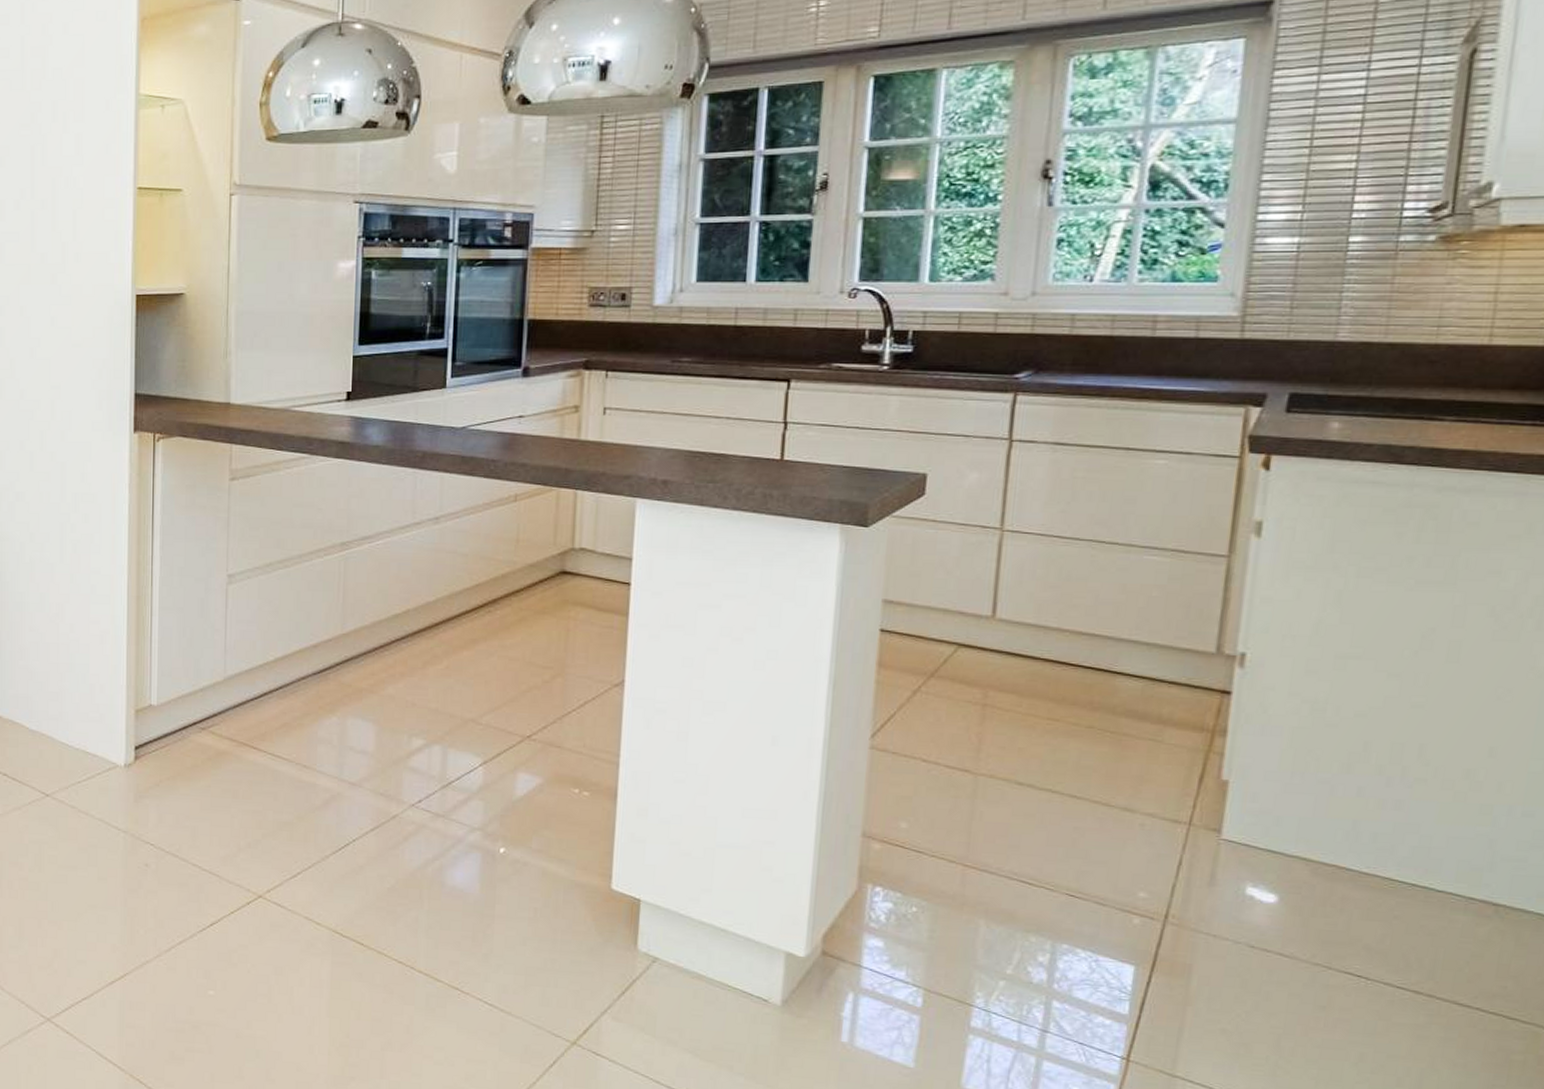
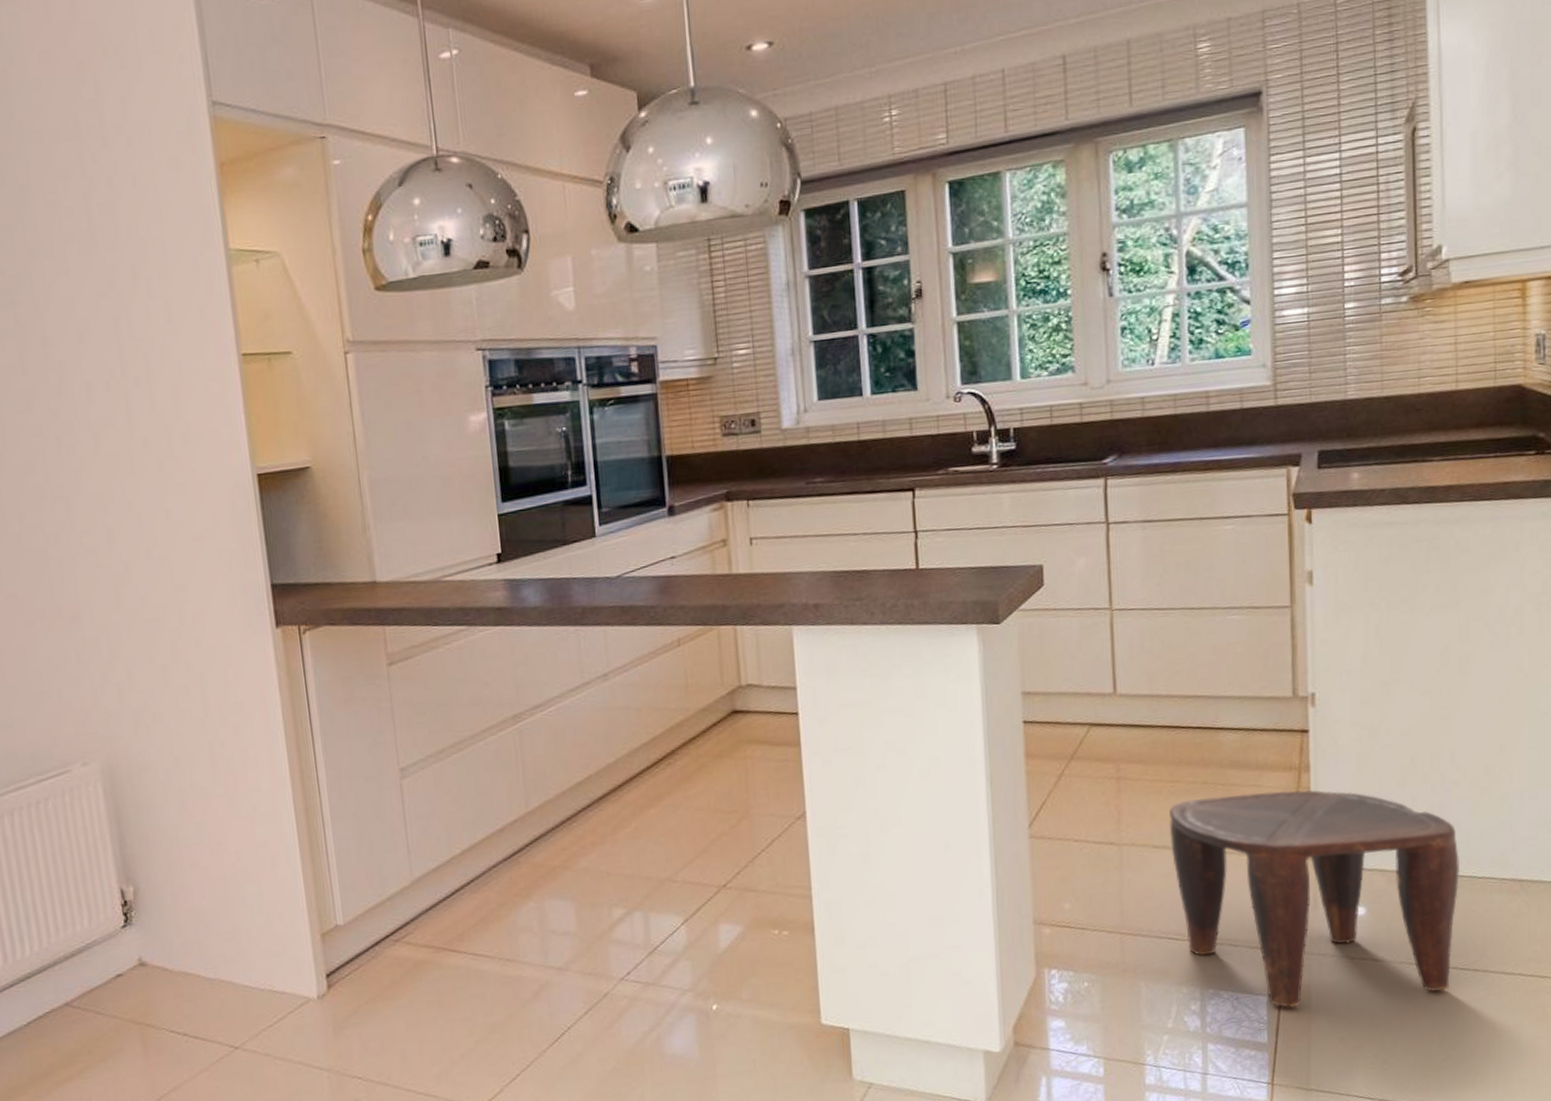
stool: none [1037,742,1414,1007] -> present [1169,790,1460,1008]

